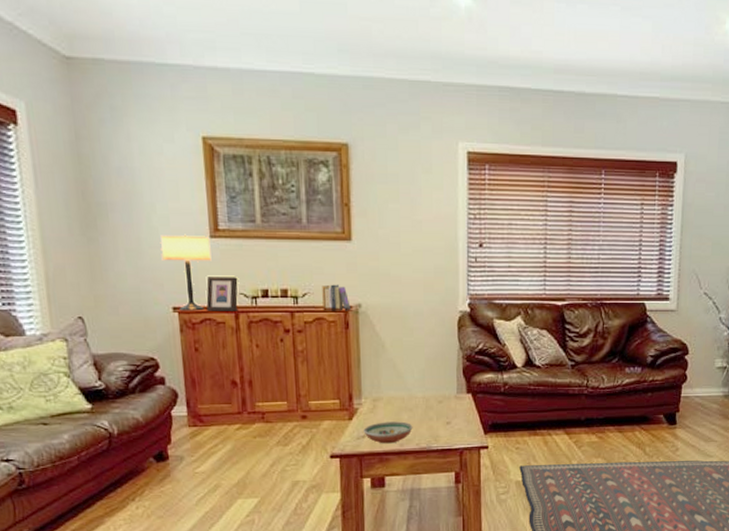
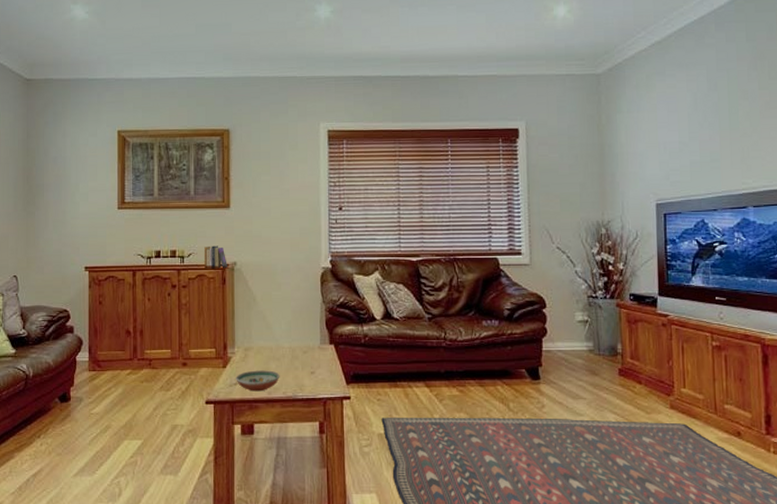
table lamp: present [161,235,212,311] -> none [81,208,118,270]
picture frame: present [206,277,238,311] -> none [111,241,137,270]

